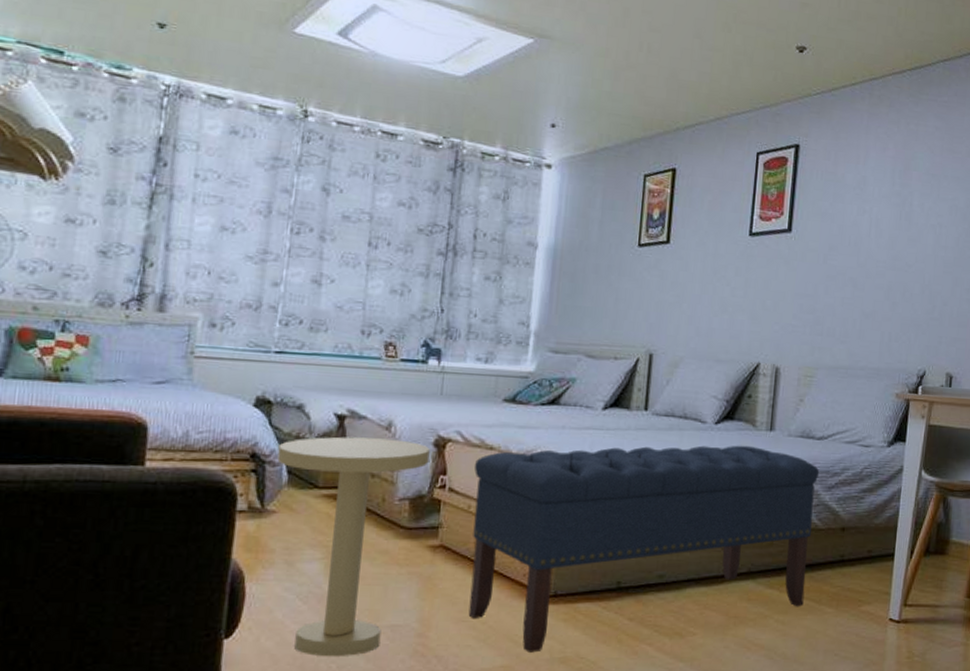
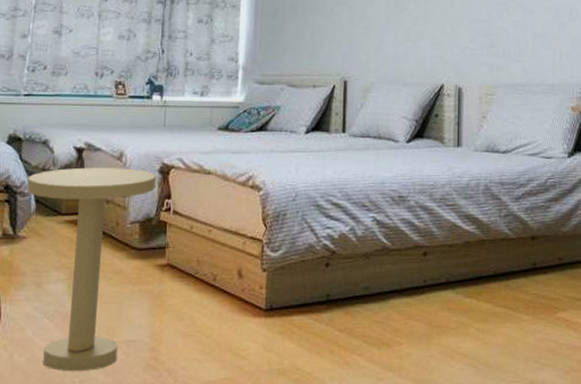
bench: present [468,445,820,653] -> none [194,161,506,365]

